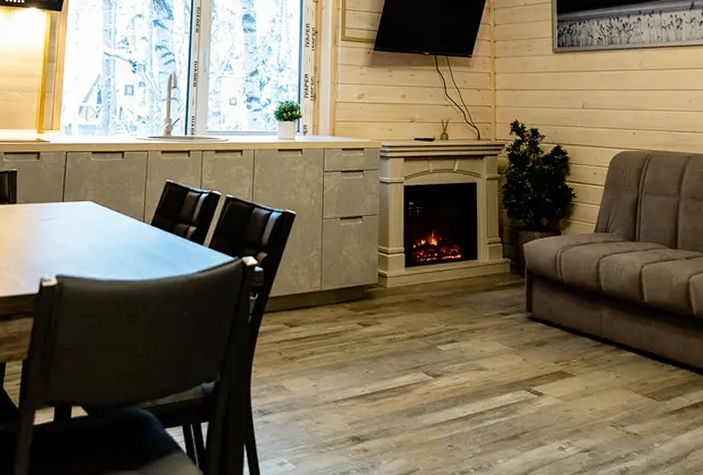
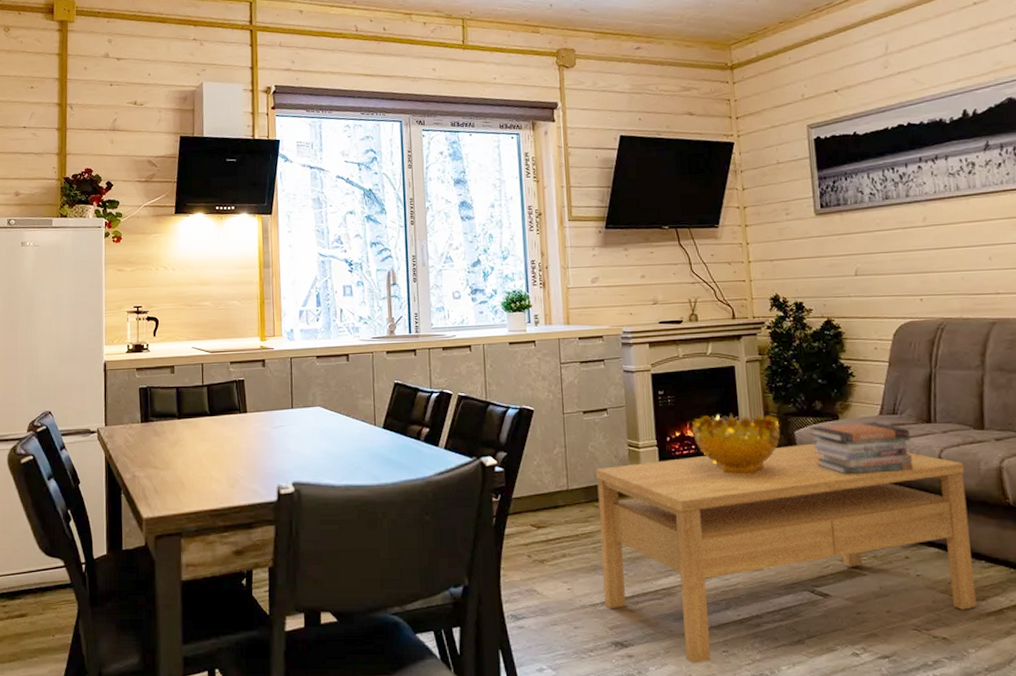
coffee table: none [346,255,663,457] -> present [595,443,977,663]
decorative bowl: none [435,226,511,282] -> present [691,414,780,475]
book stack: none [535,238,619,285] -> present [809,421,914,475]

